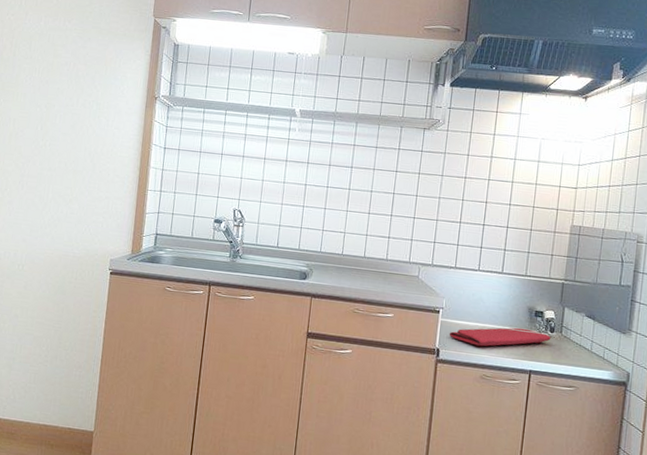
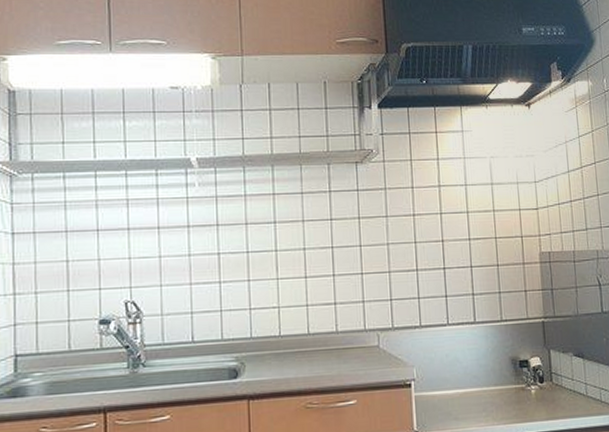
dish drying mat: present [449,327,551,347] -> none [427,384,542,418]

